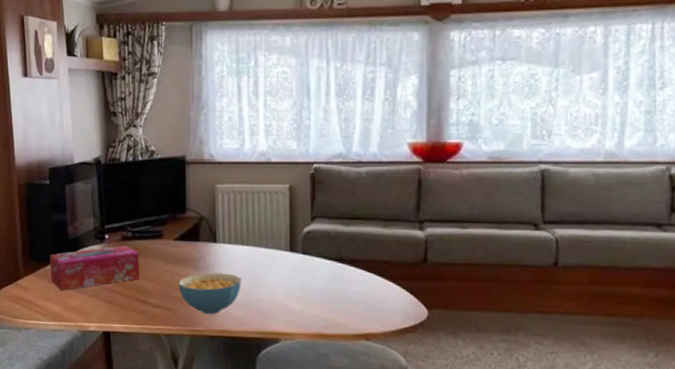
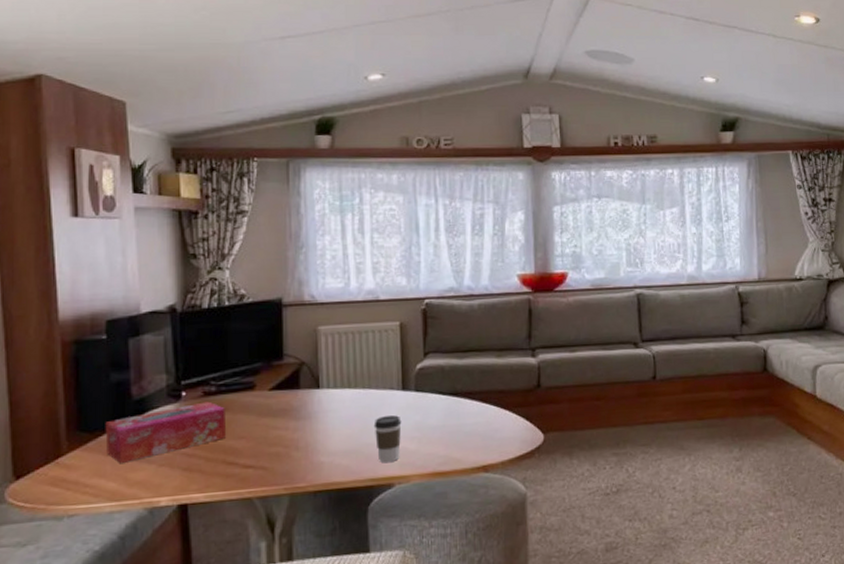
cereal bowl: present [179,273,241,315] -> none [275,420,349,469]
coffee cup: none [263,275,289,319] -> present [373,415,402,463]

